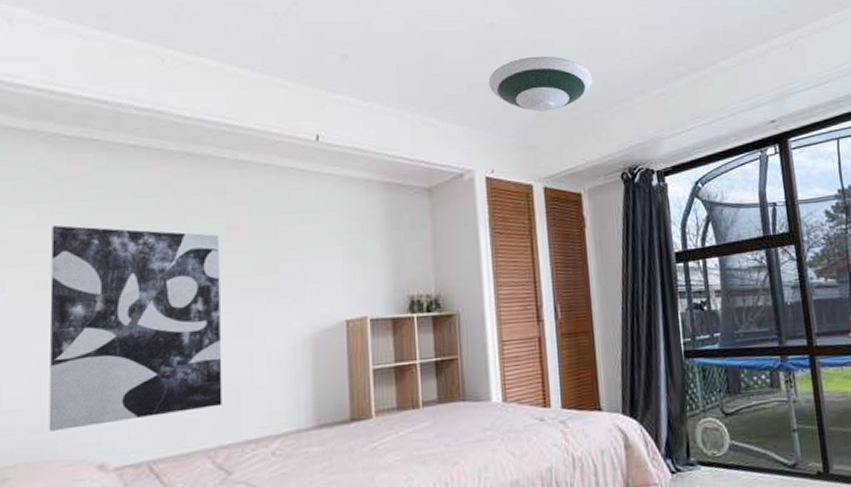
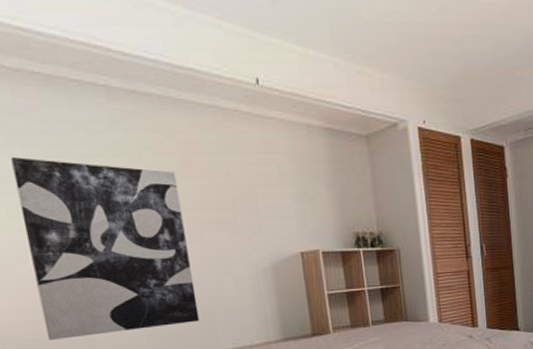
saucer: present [488,56,593,112] -> none [417,8,515,66]

